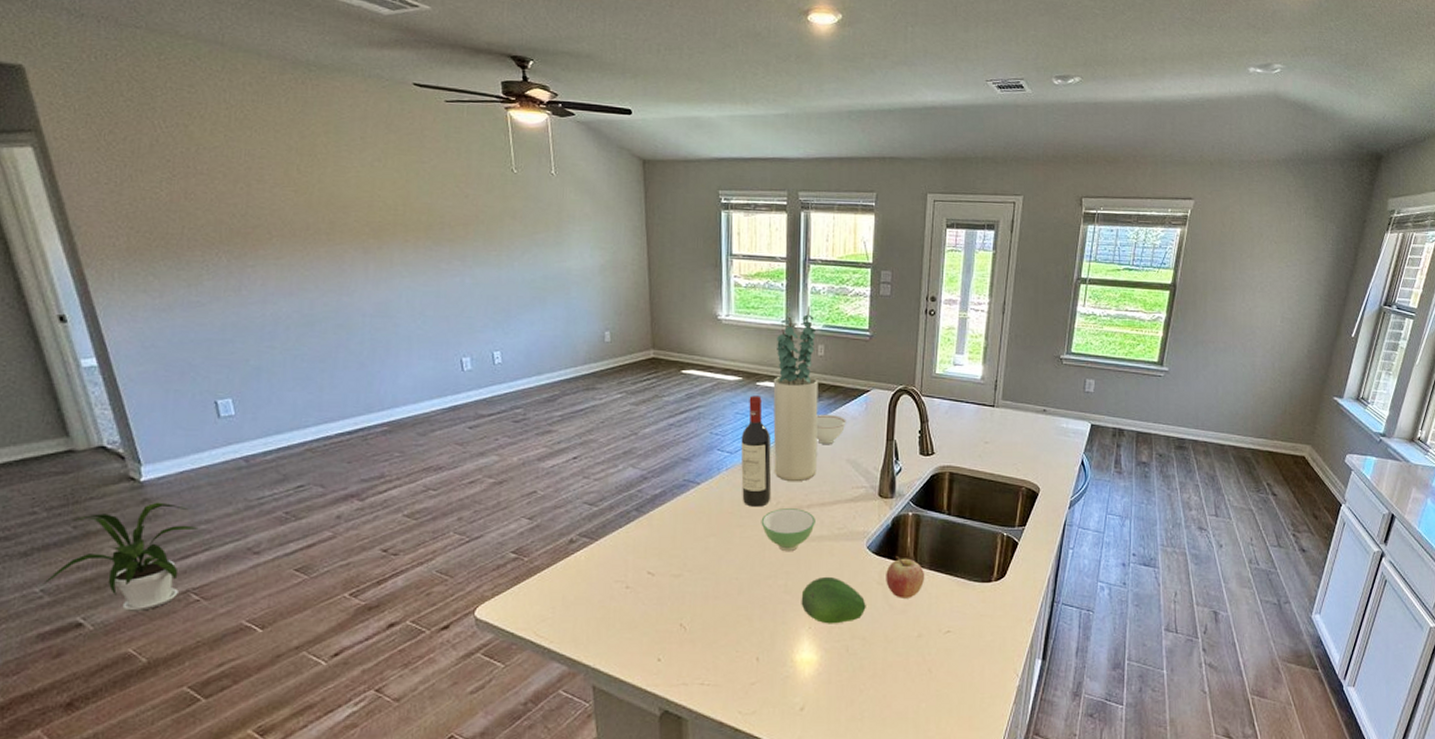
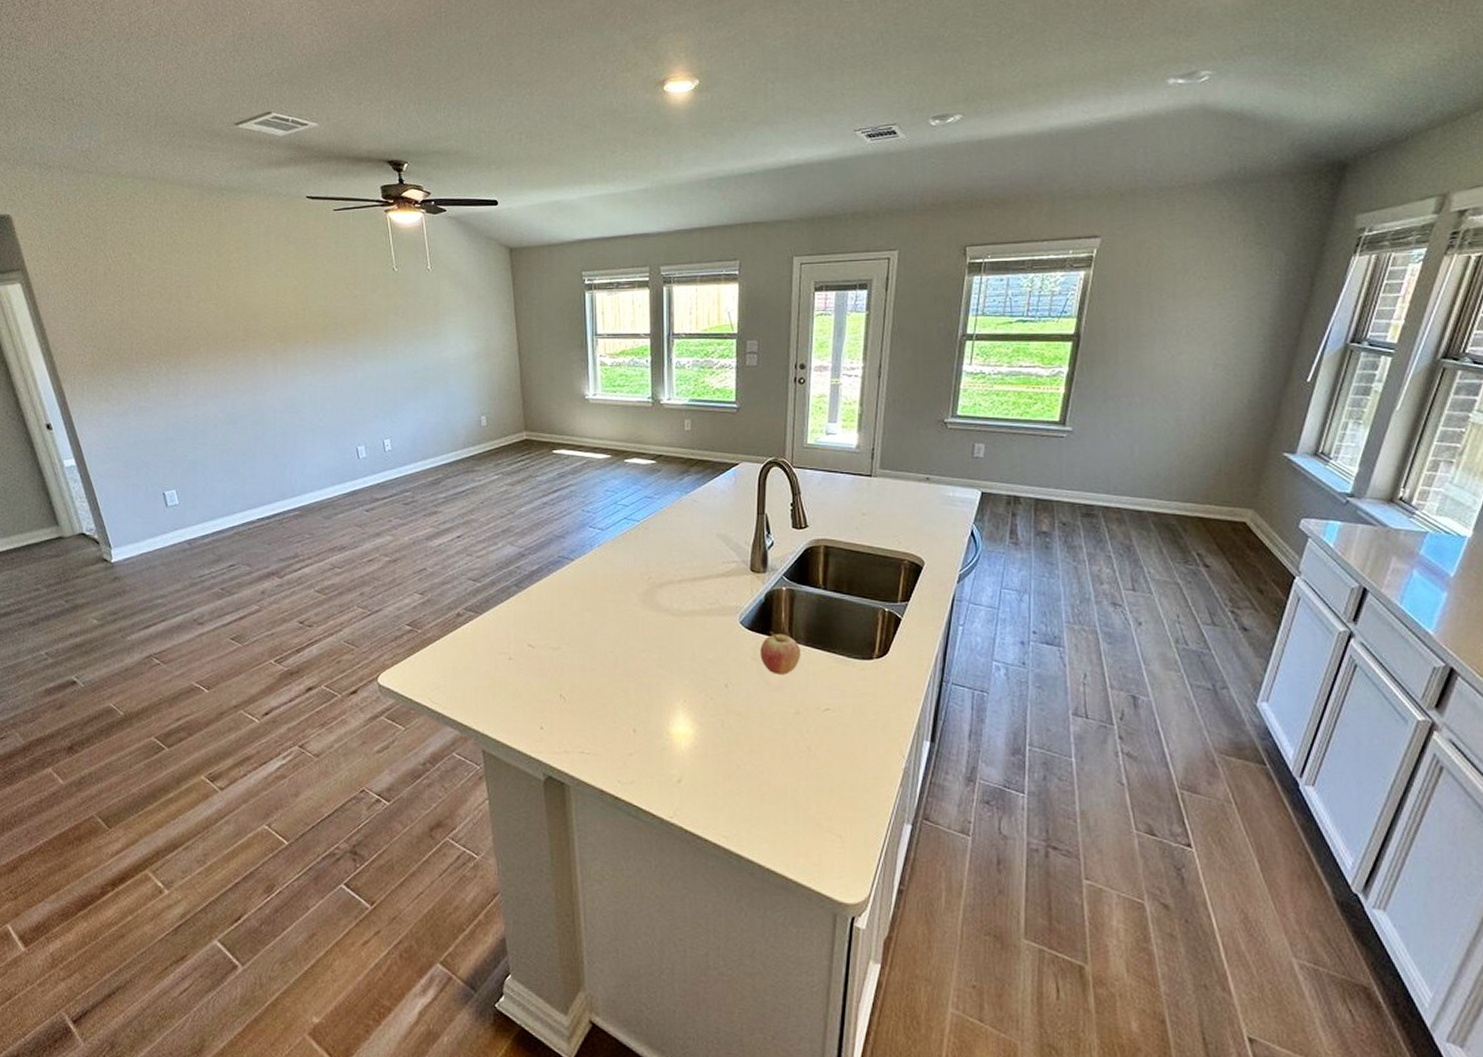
house plant: present [45,502,199,611] -> none [48,580,156,672]
wine bottle: present [740,396,772,507] -> none [611,473,643,582]
bowl: present [761,508,815,552] -> none [633,584,687,627]
vase: present [773,306,819,481] -> none [641,381,687,556]
fruit: present [801,576,866,624] -> none [675,651,741,699]
bowl: present [816,414,846,445] -> none [685,489,715,520]

